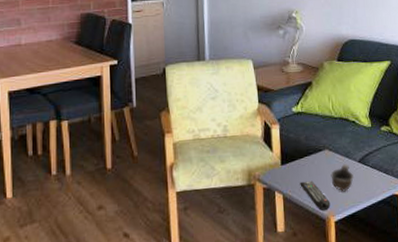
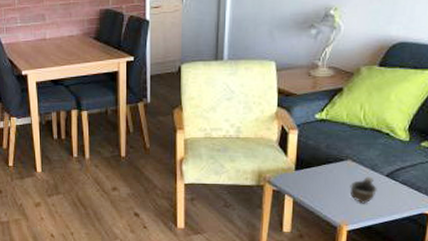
remote control: present [300,180,331,211] -> none [313,188,345,218]

